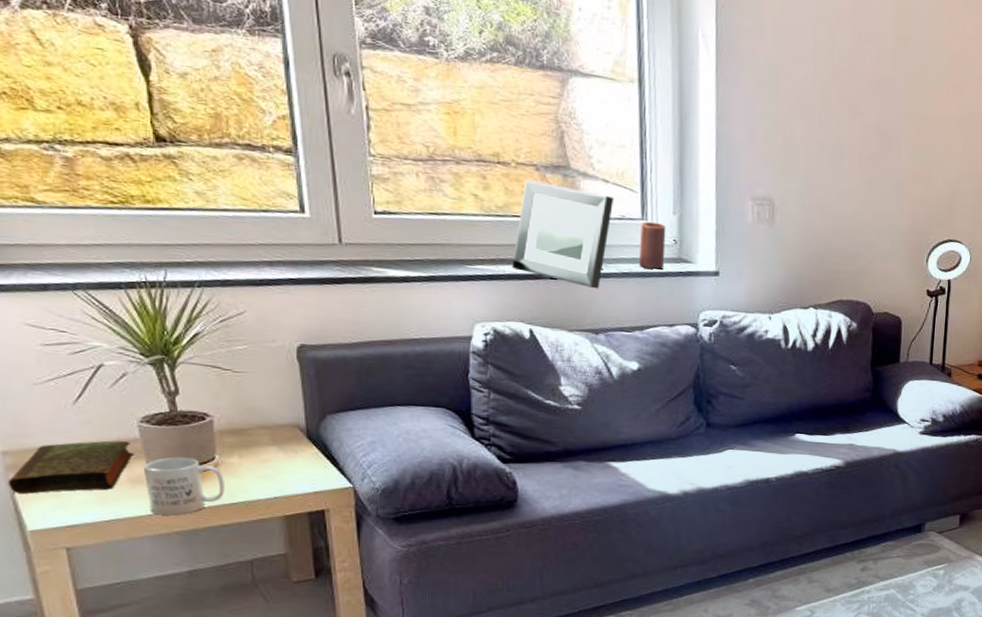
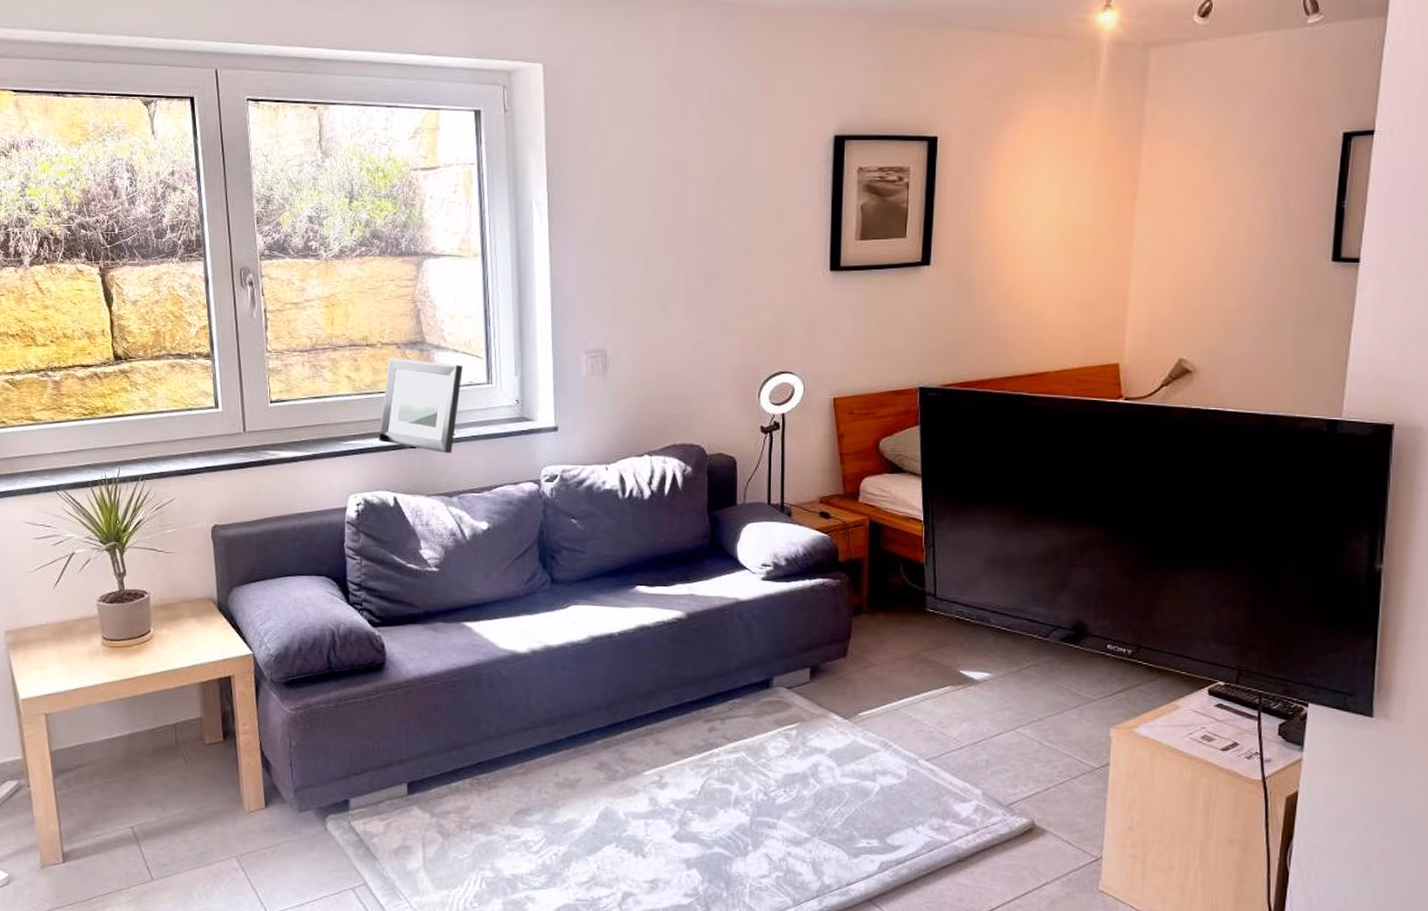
book: present [7,441,134,495] -> none [8,618,94,668]
mug: present [144,457,224,516] -> none [100,631,157,684]
candle: present [639,221,666,269] -> none [486,384,509,430]

